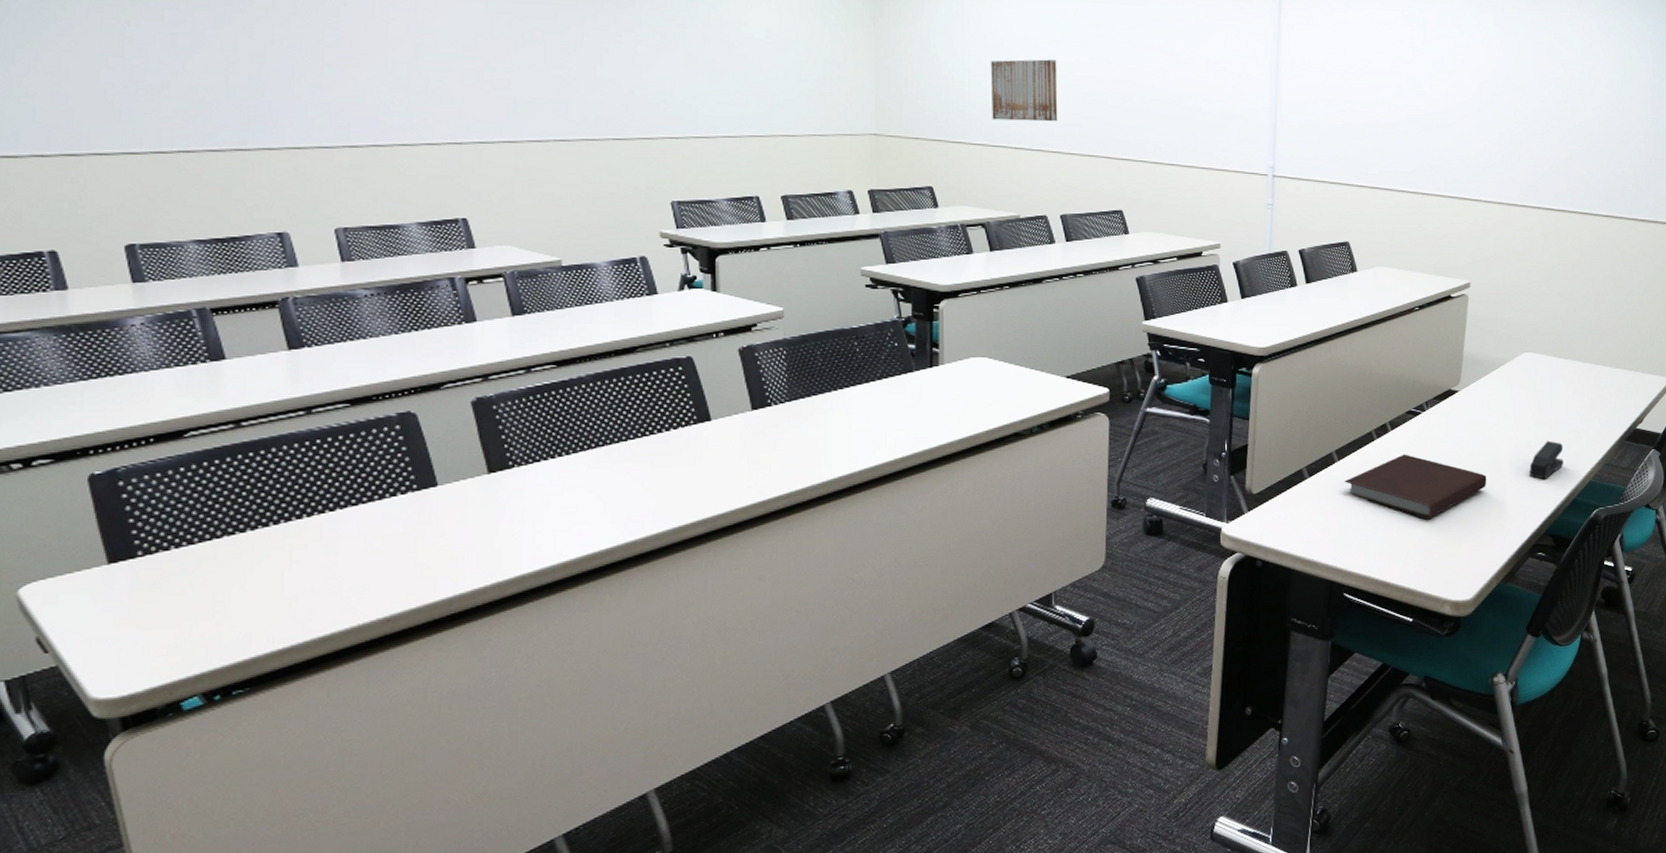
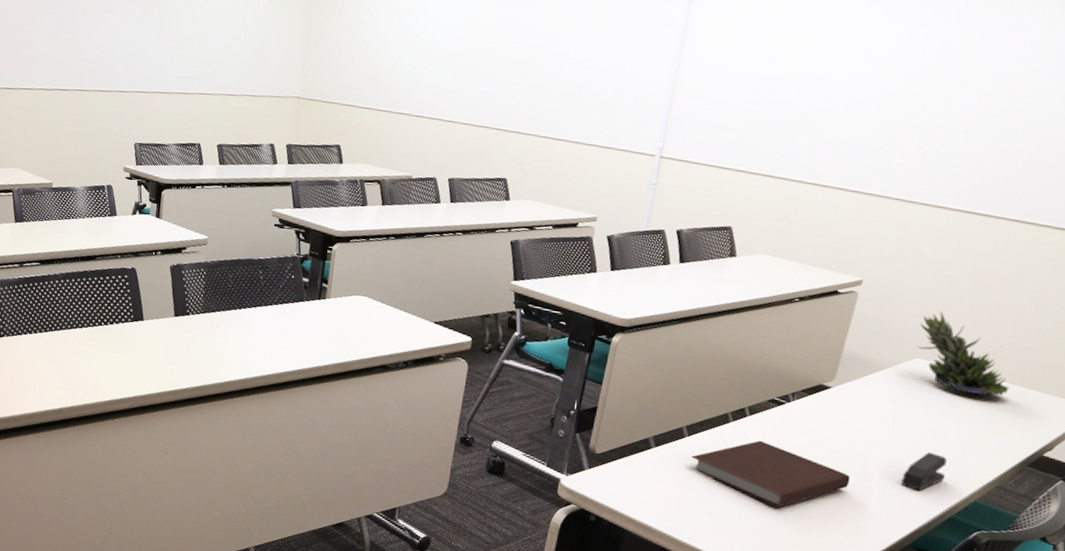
wall art: present [991,59,1058,122] -> none [399,37,464,94]
succulent plant: none [1524,305,1602,382] -> present [917,311,1009,397]

